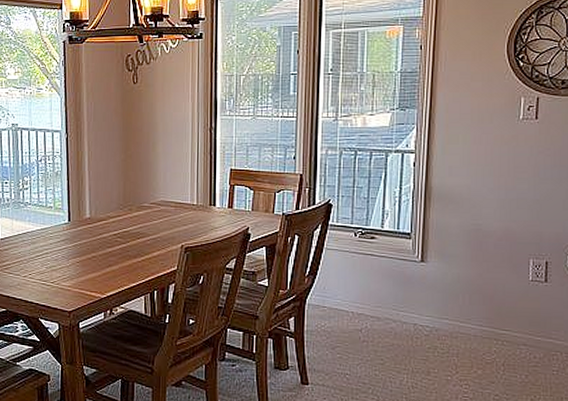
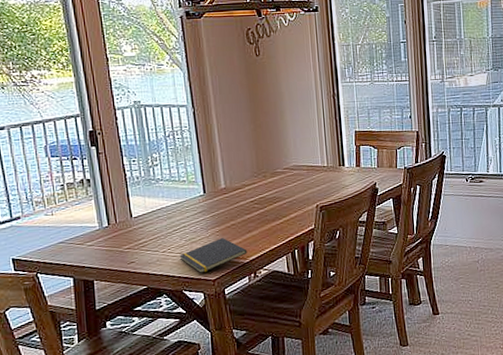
notepad: none [39,269,106,304] -> present [179,238,248,274]

